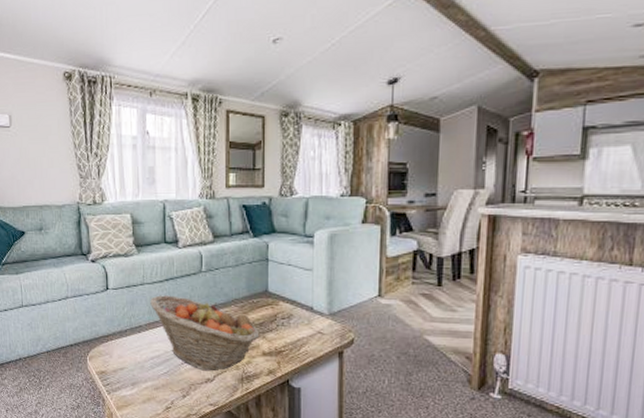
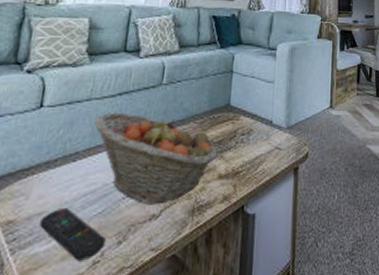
remote control: none [123,366,173,405] -> present [40,207,106,261]

